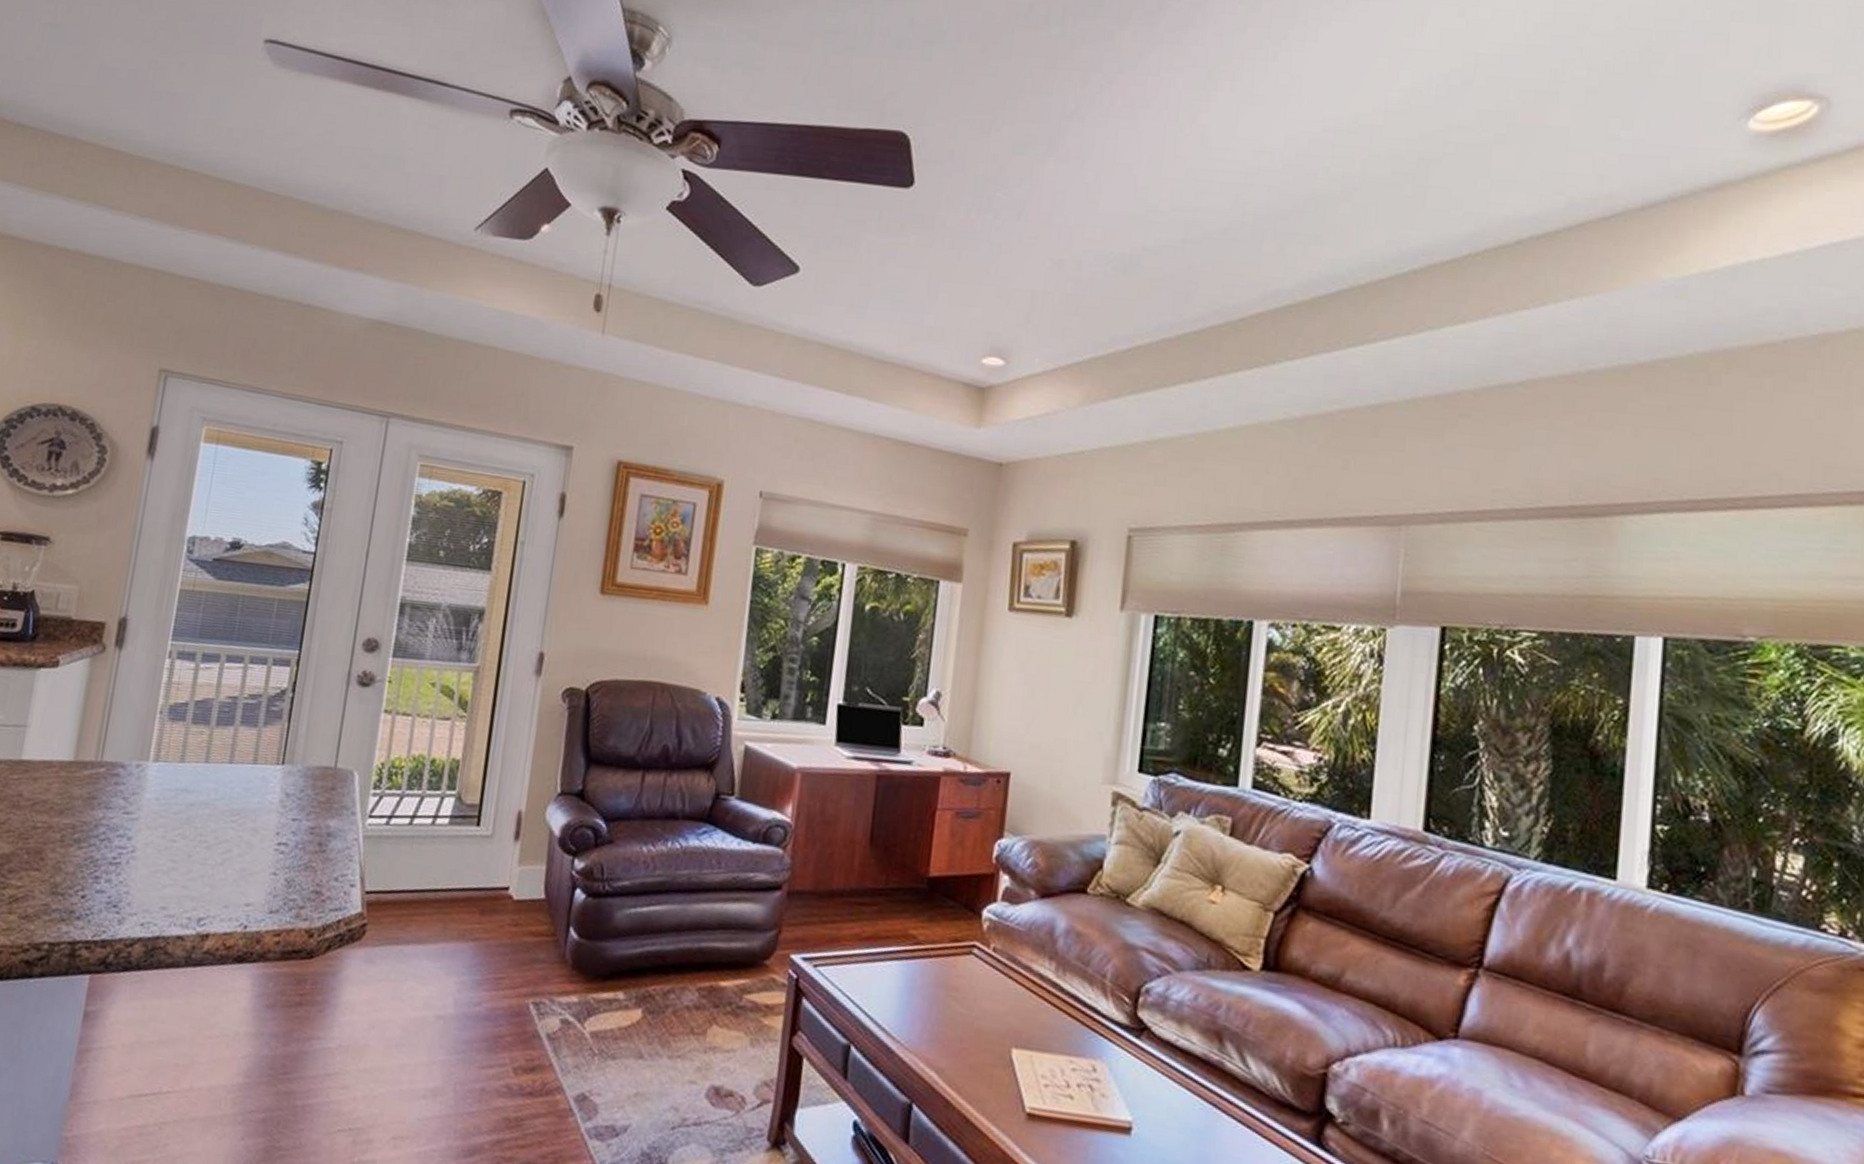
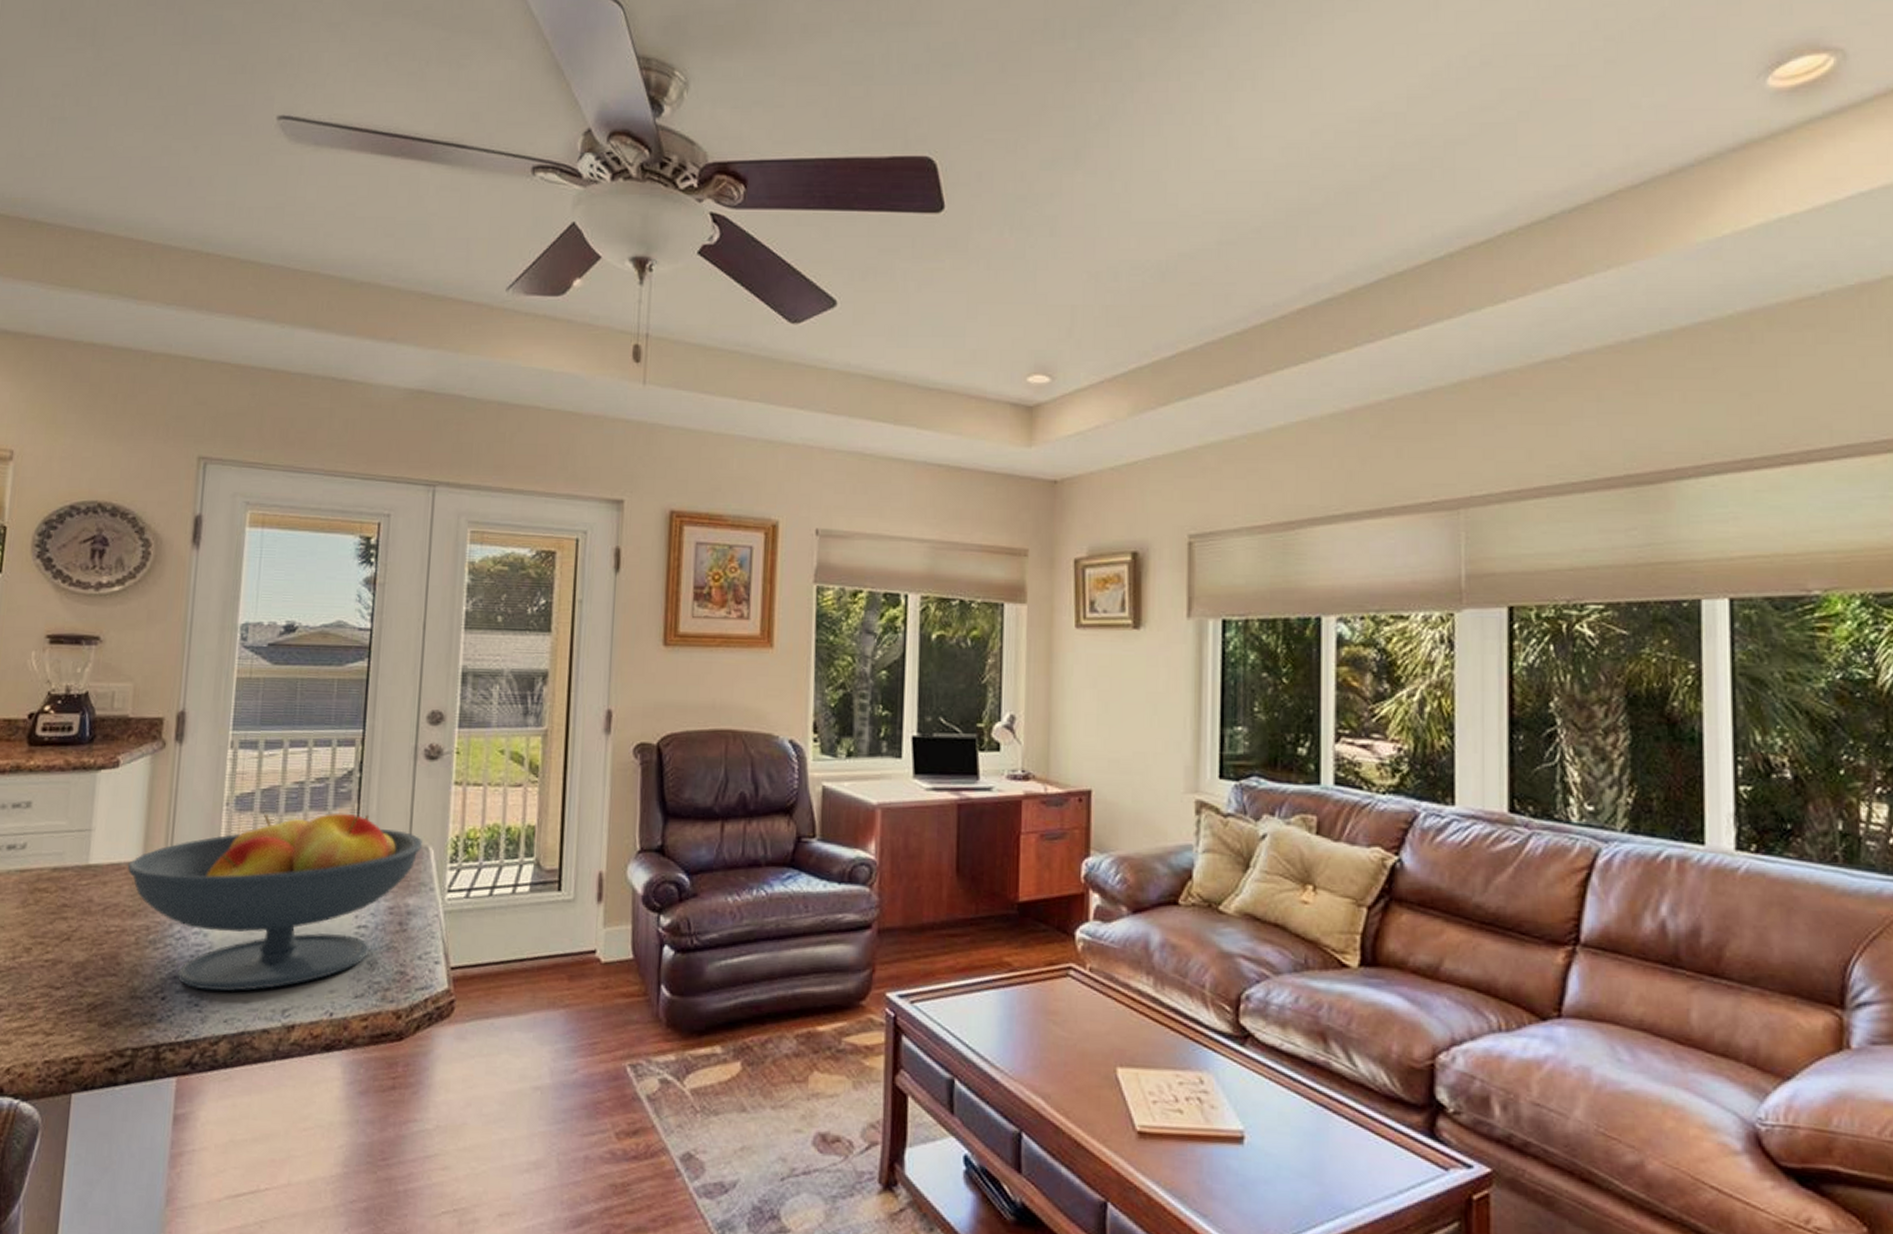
fruit bowl: none [59,726,349,897] -> present [128,813,423,992]

